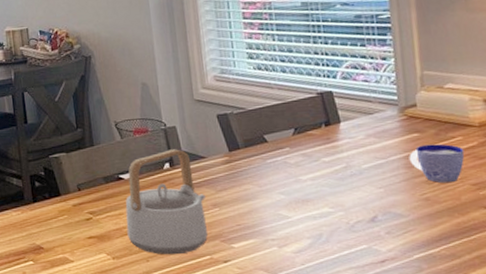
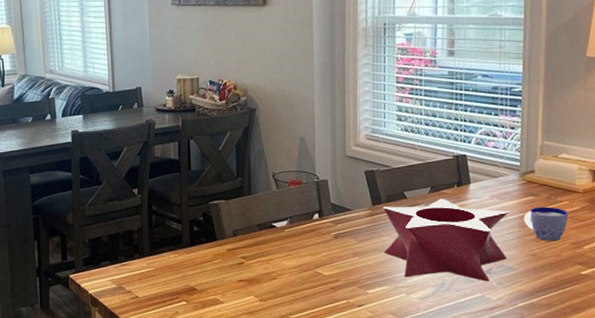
teapot: present [125,149,208,255] -> none [275,201,348,299]
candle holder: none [241,140,396,231] -> present [383,199,510,282]

